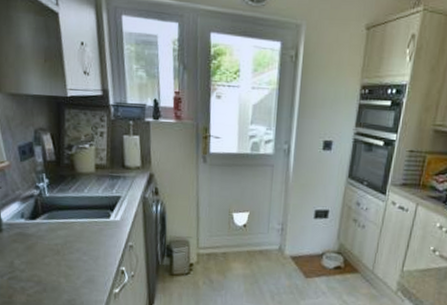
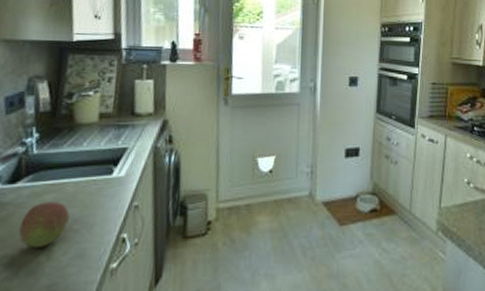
fruit: none [42,236,79,271] -> present [18,202,70,247]

